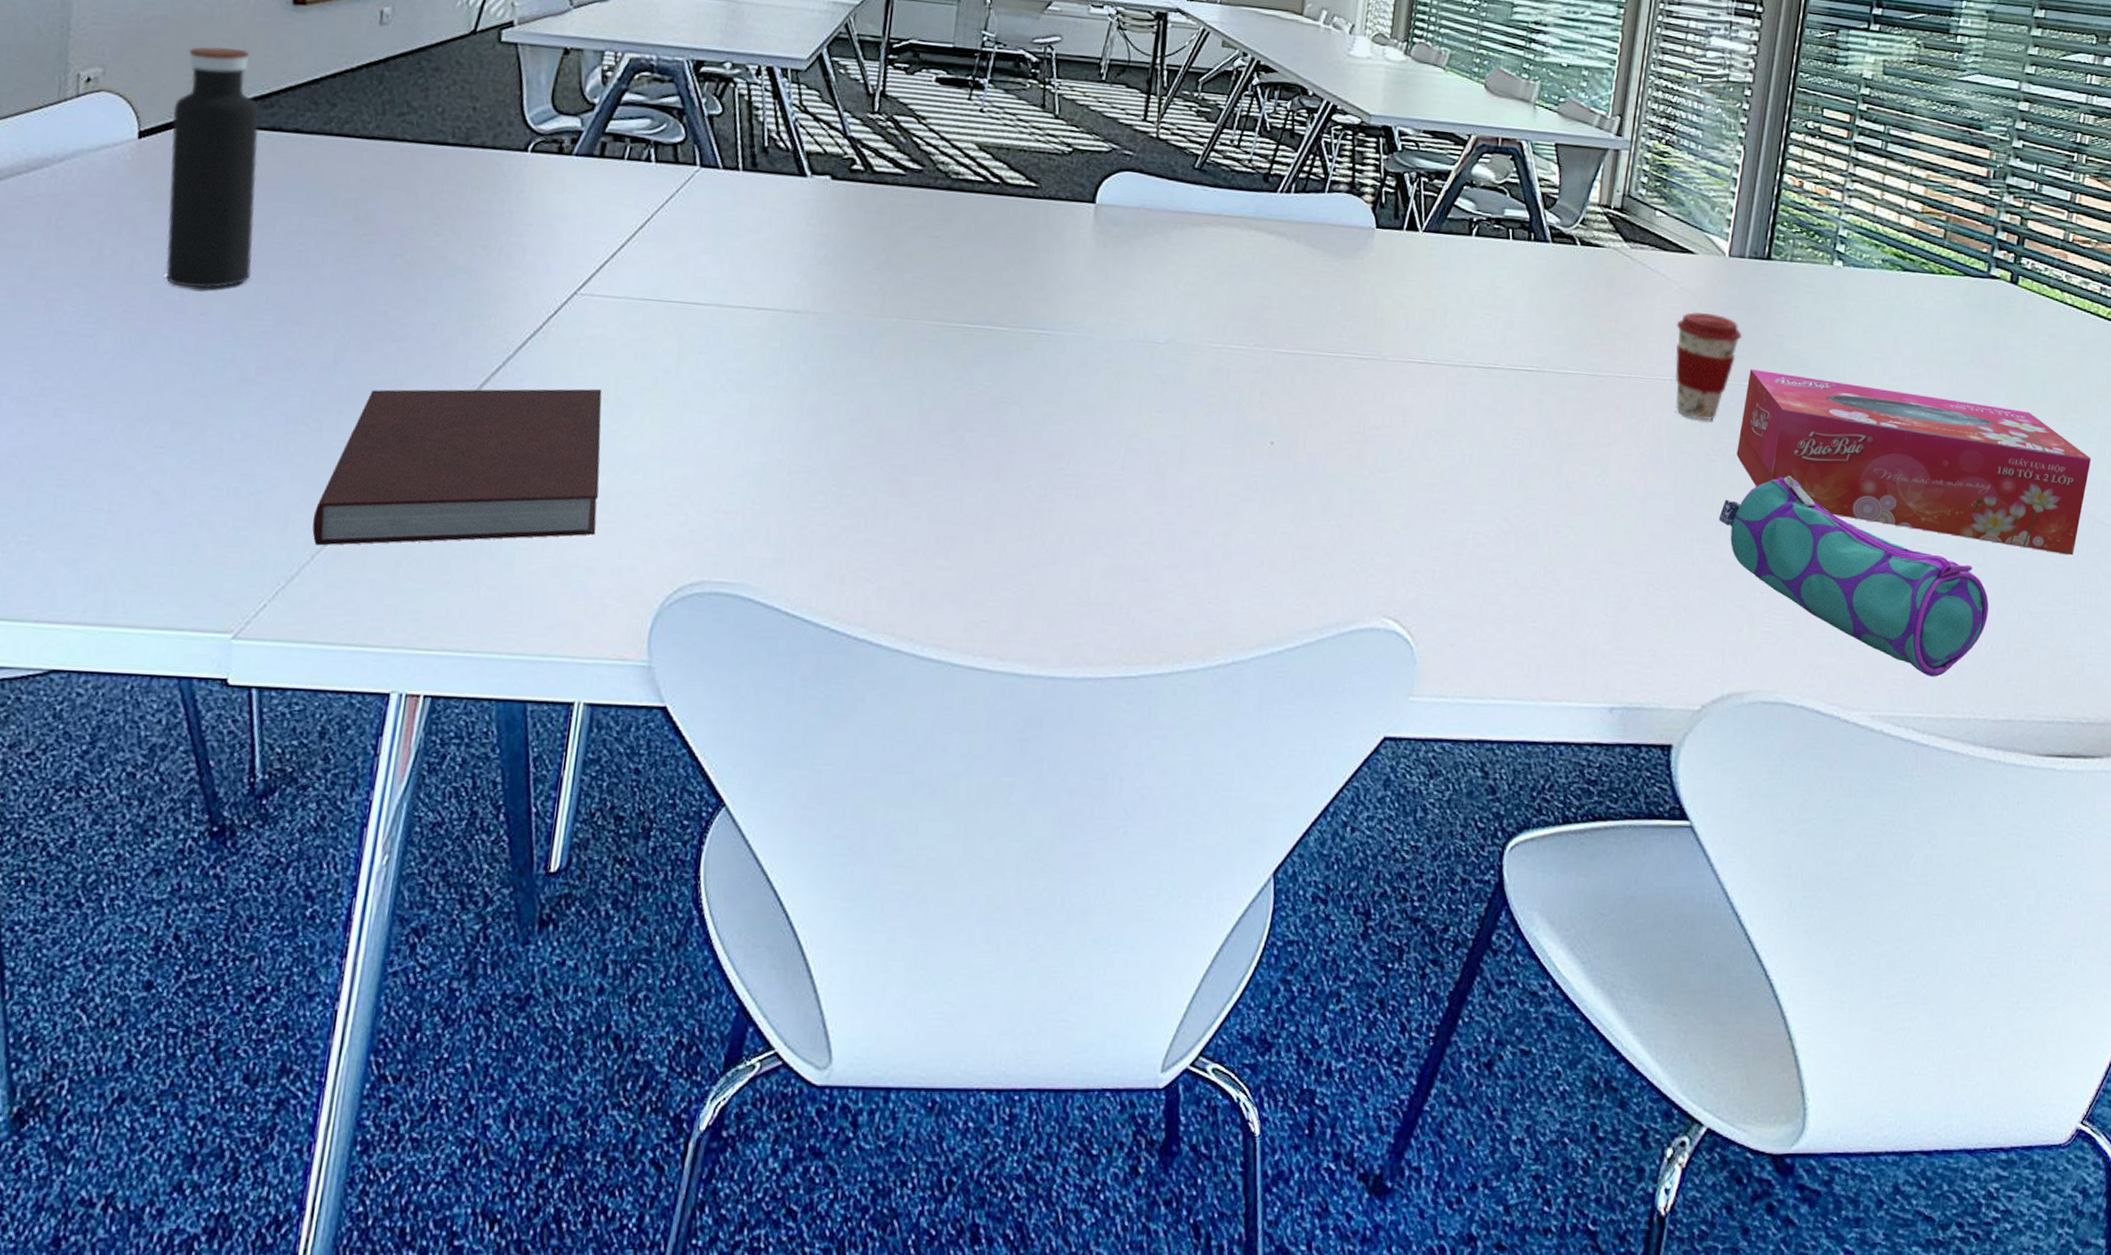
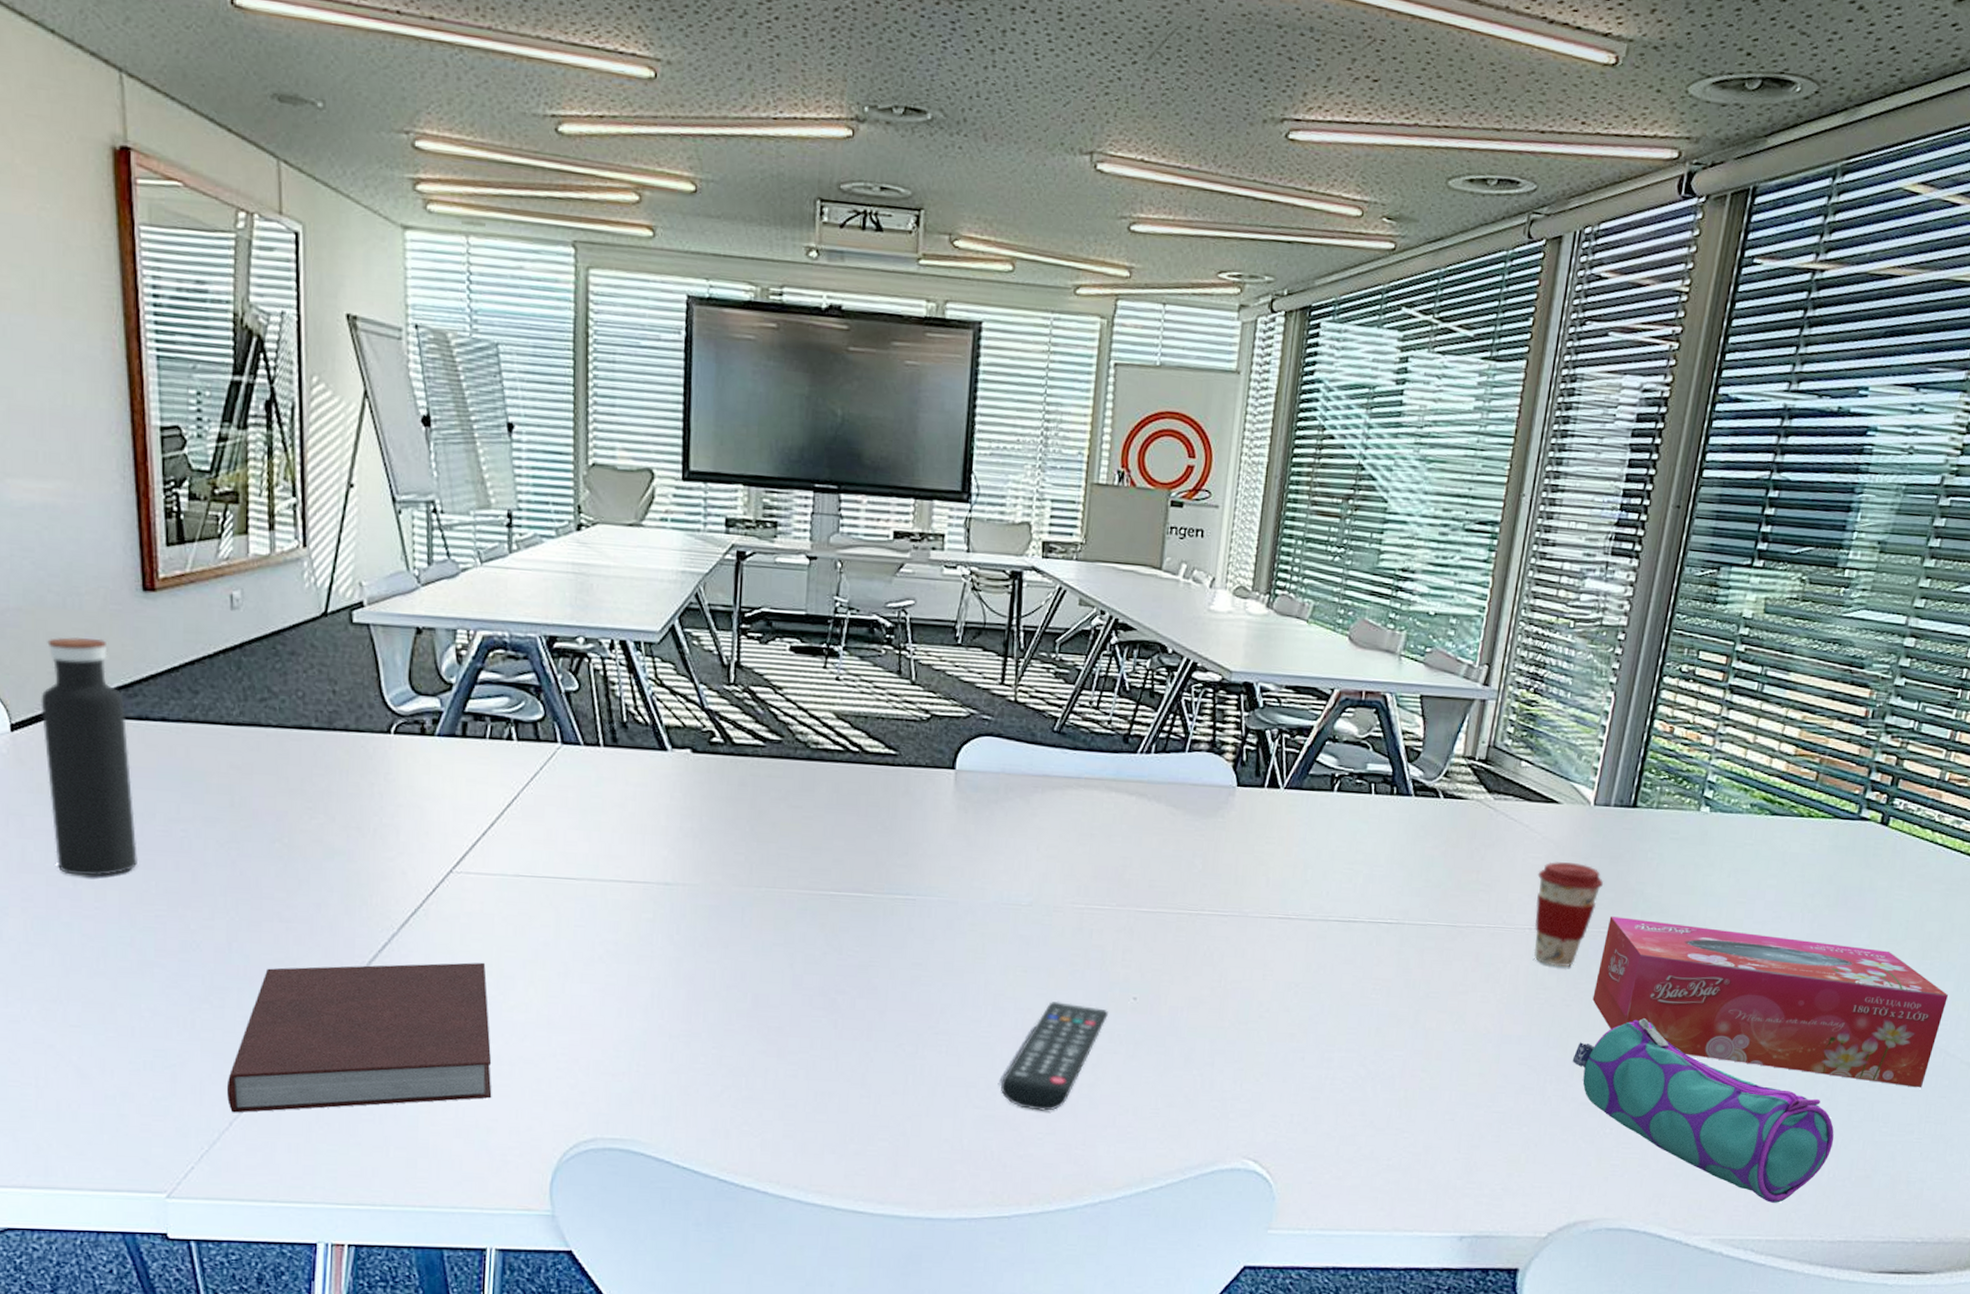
remote control: none [1131,443,1244,561] -> present [1000,1001,1108,1111]

